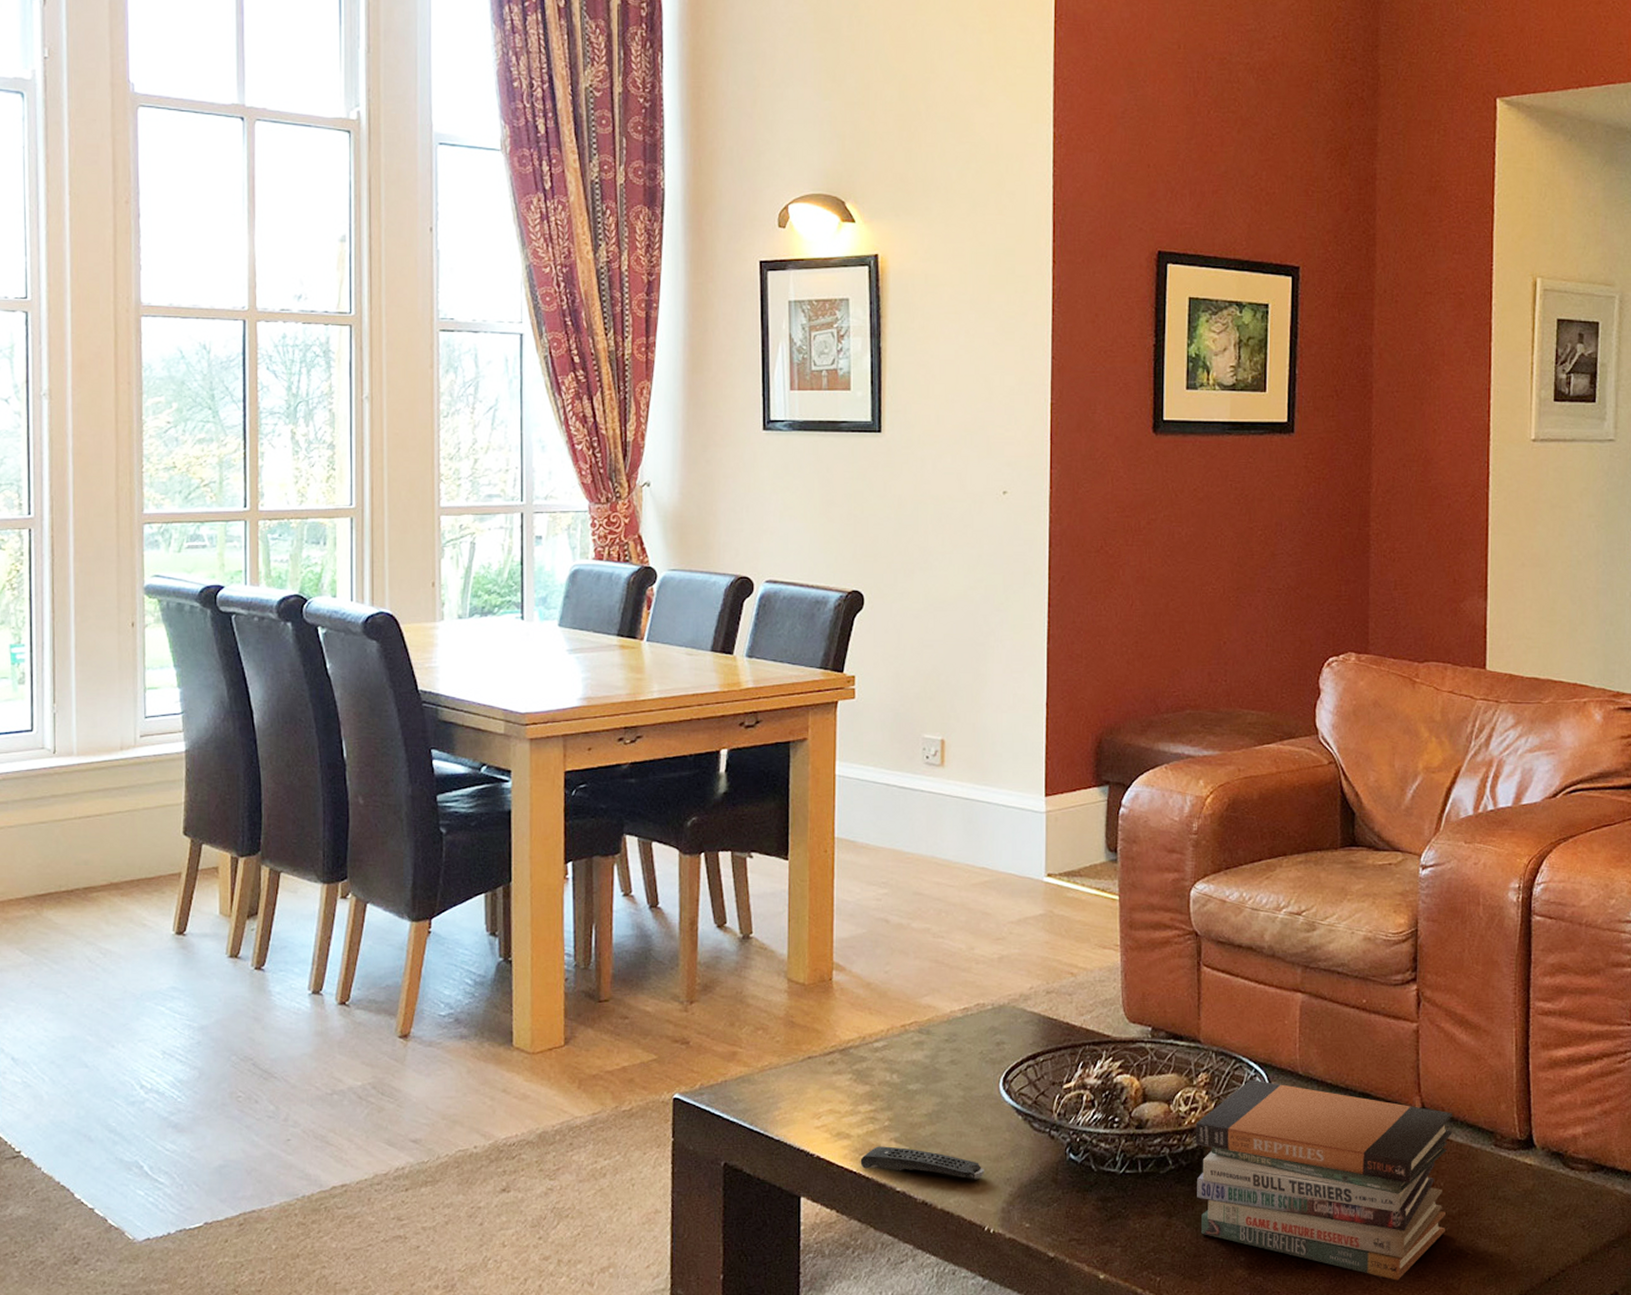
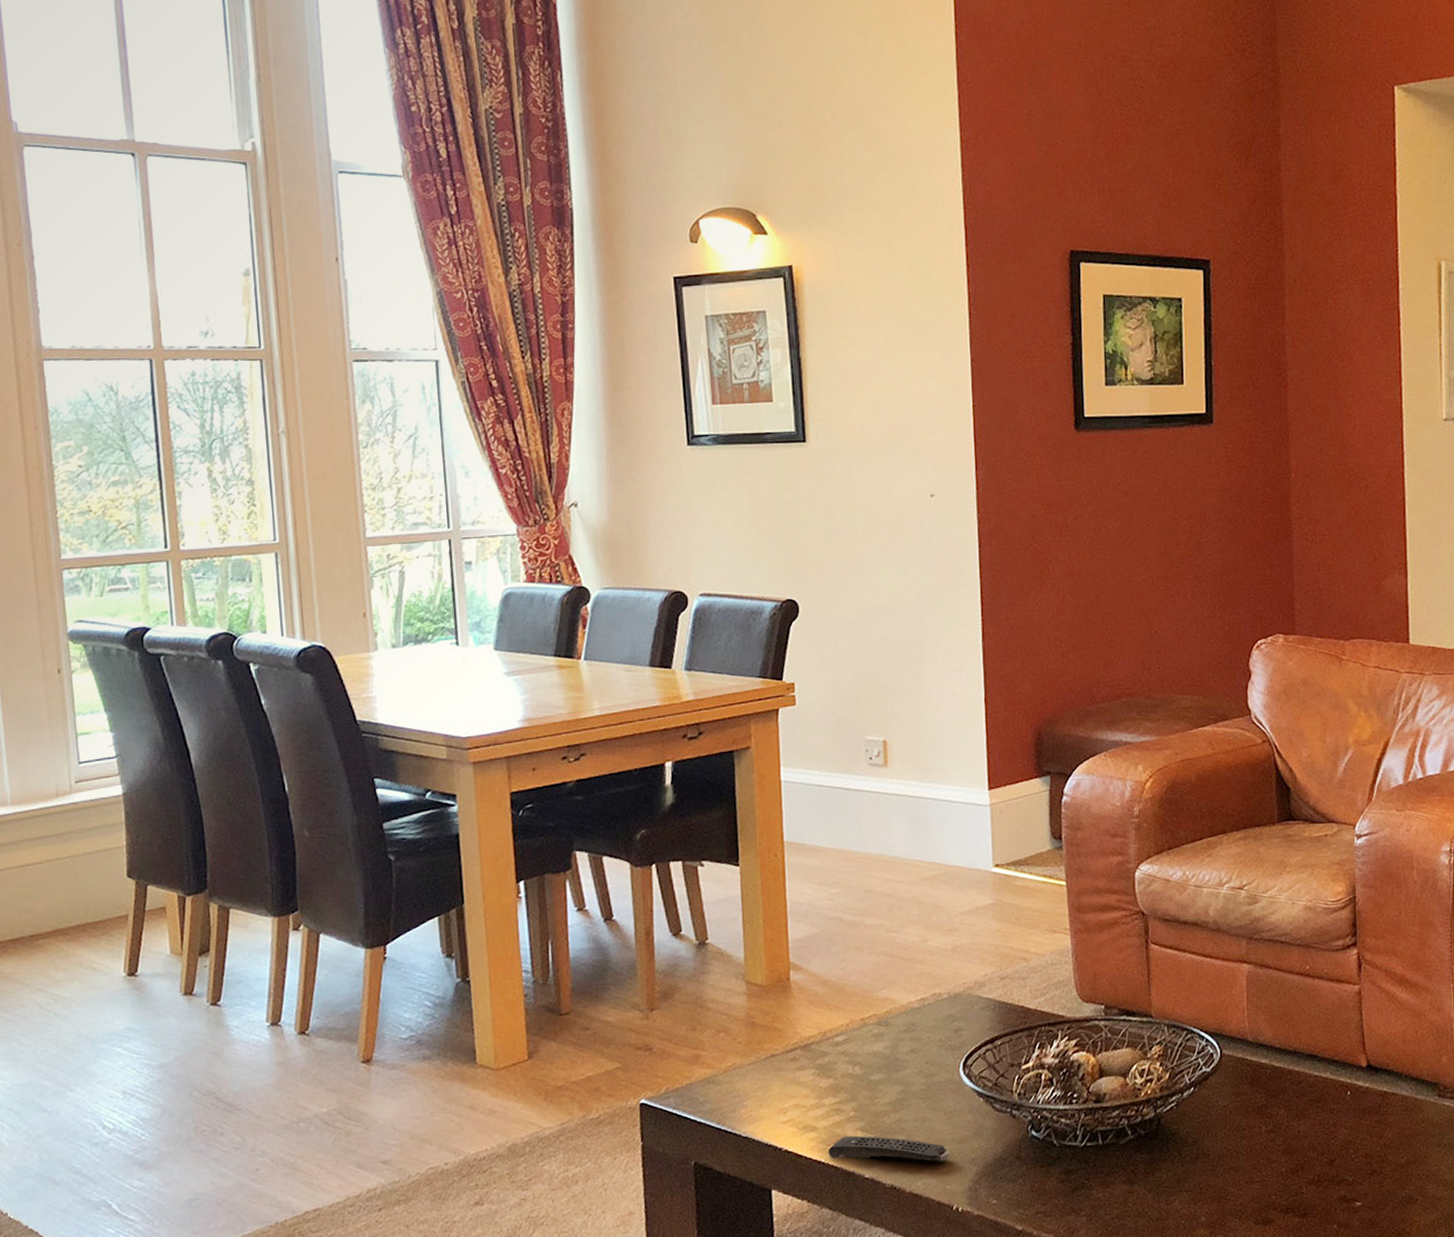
book stack: present [1195,1079,1452,1281] -> none [1151,1048,1397,1230]

